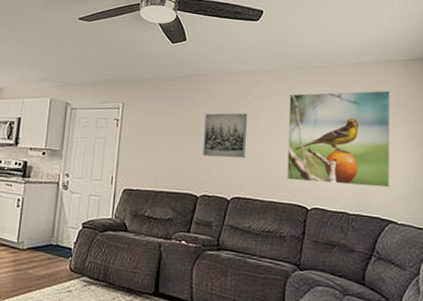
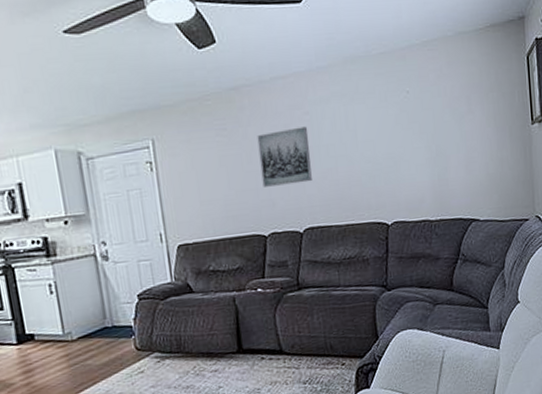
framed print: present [287,90,390,188] -> none [352,71,469,197]

